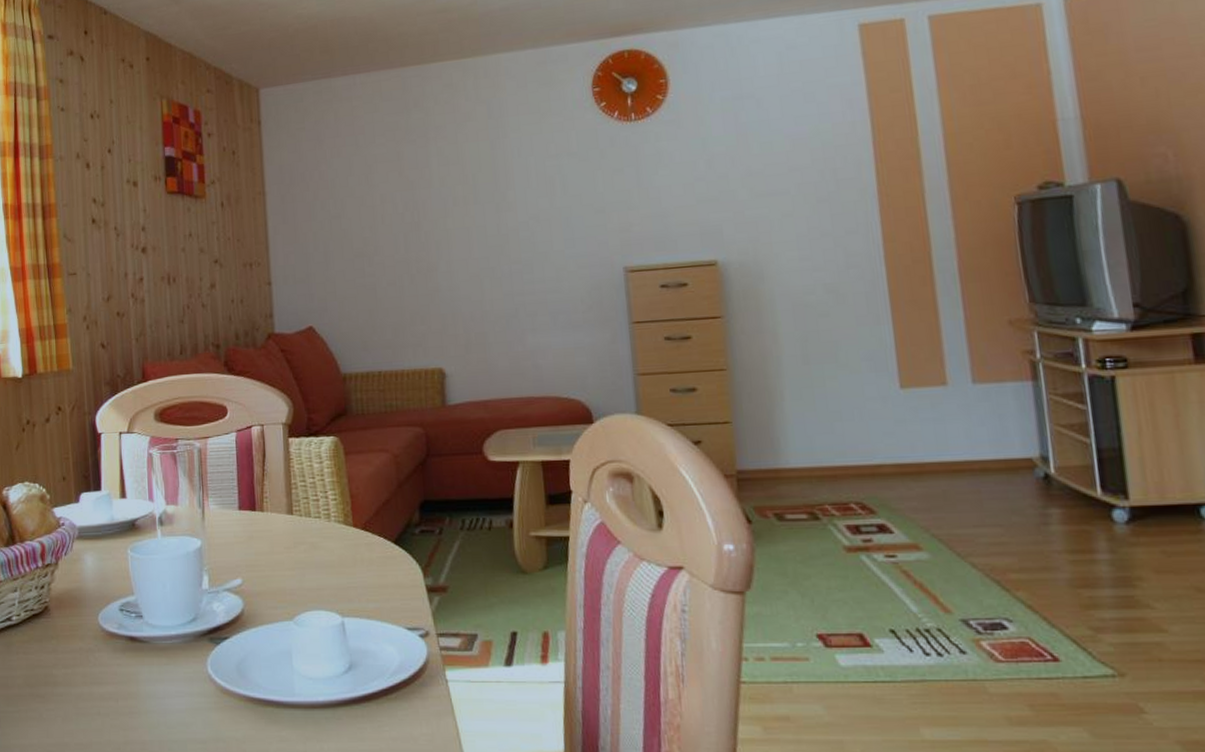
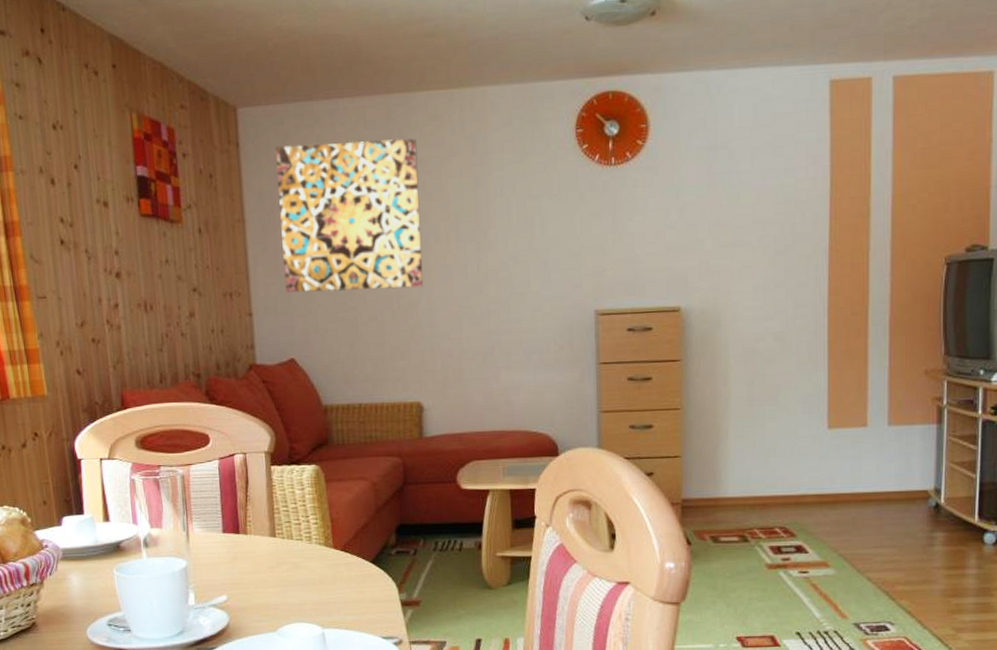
wall art: none [295,106,442,261] -> present [275,138,423,293]

